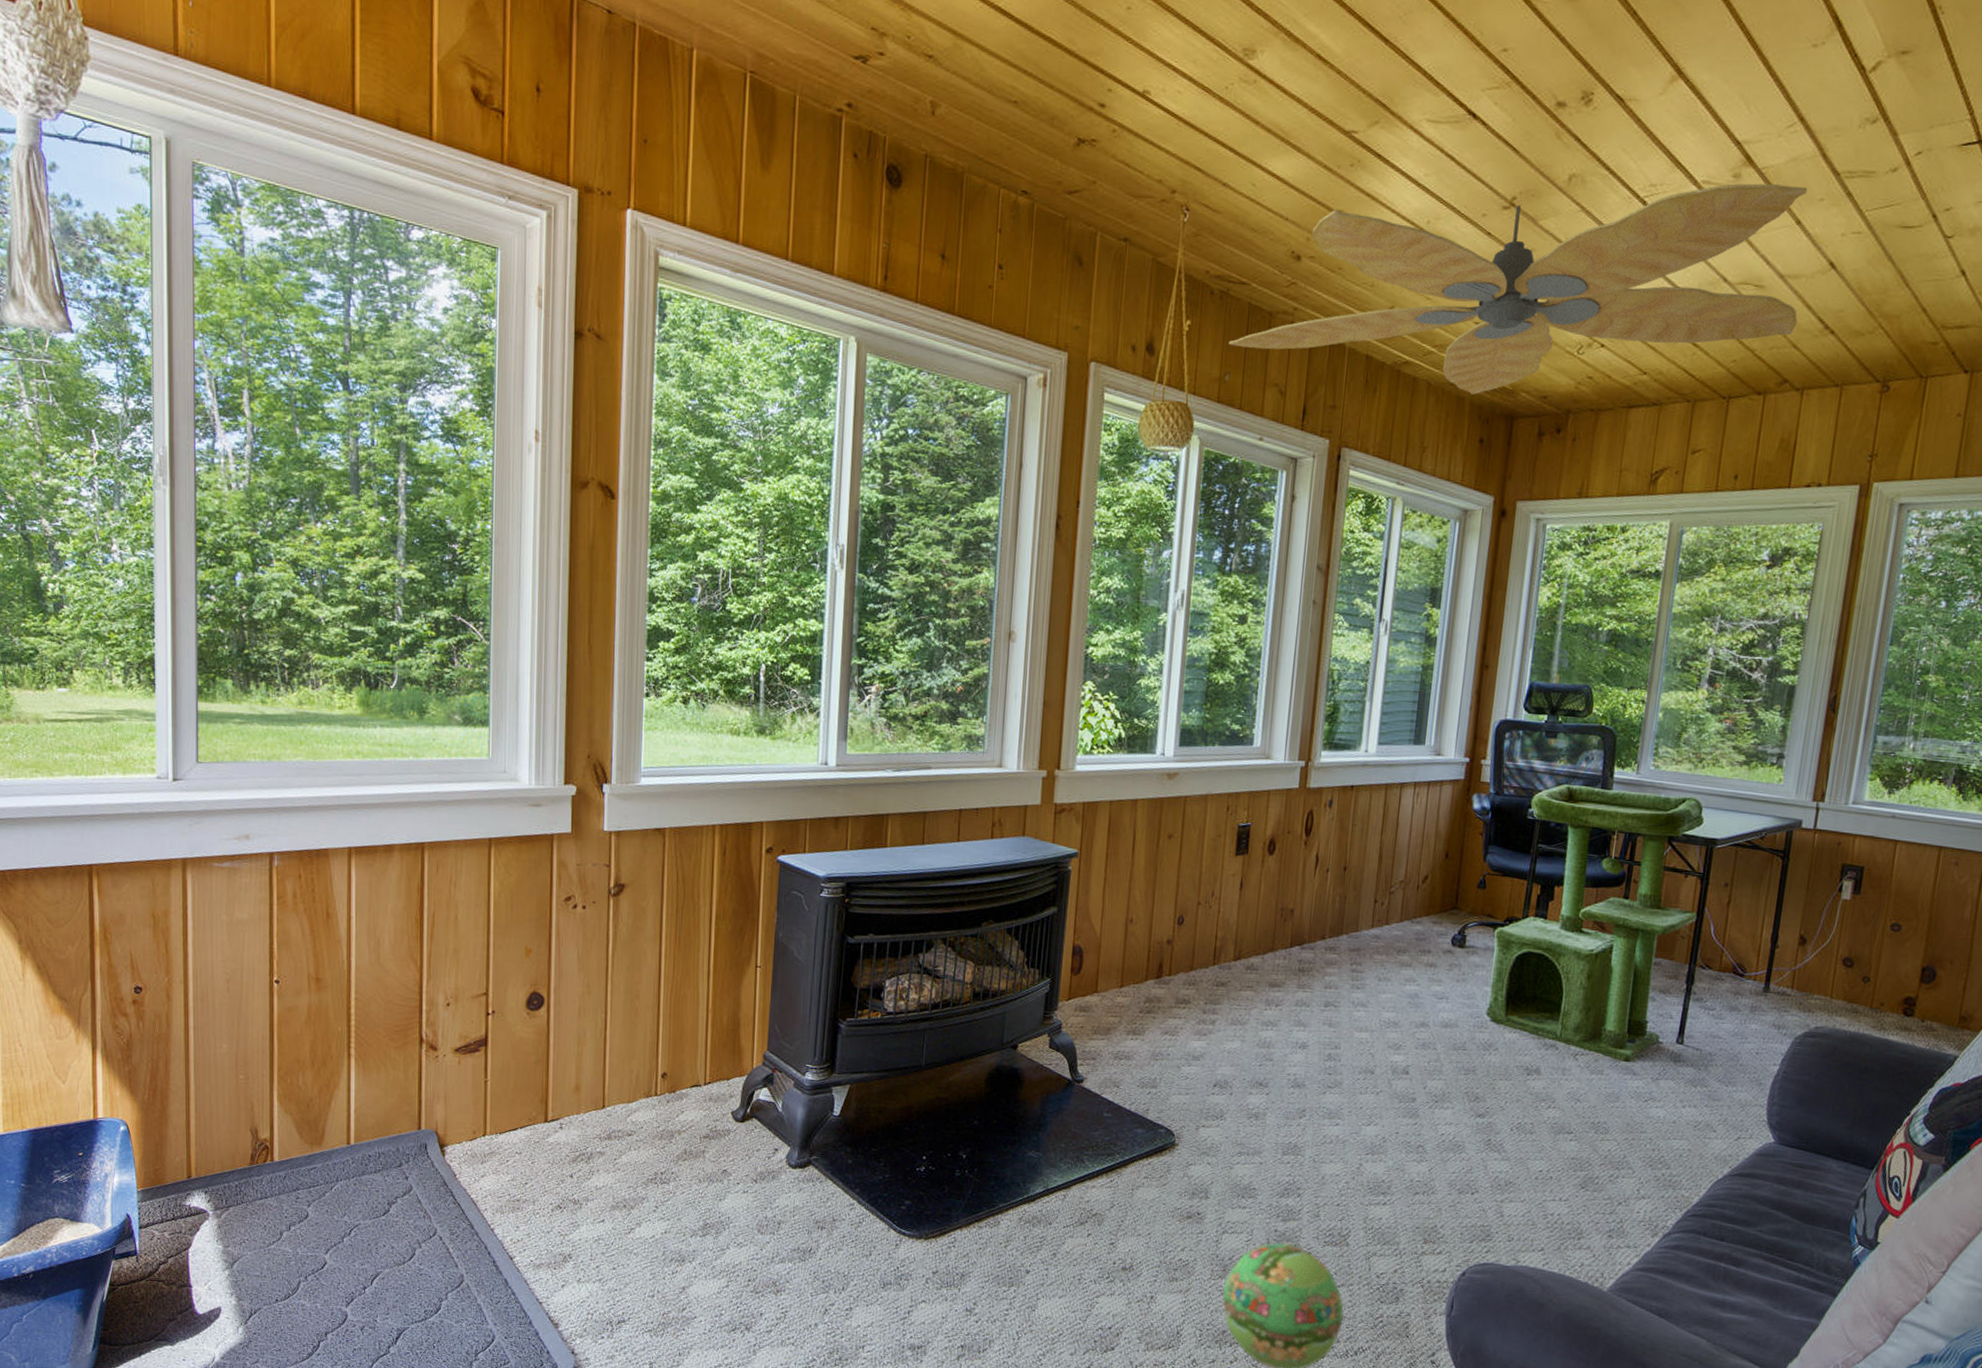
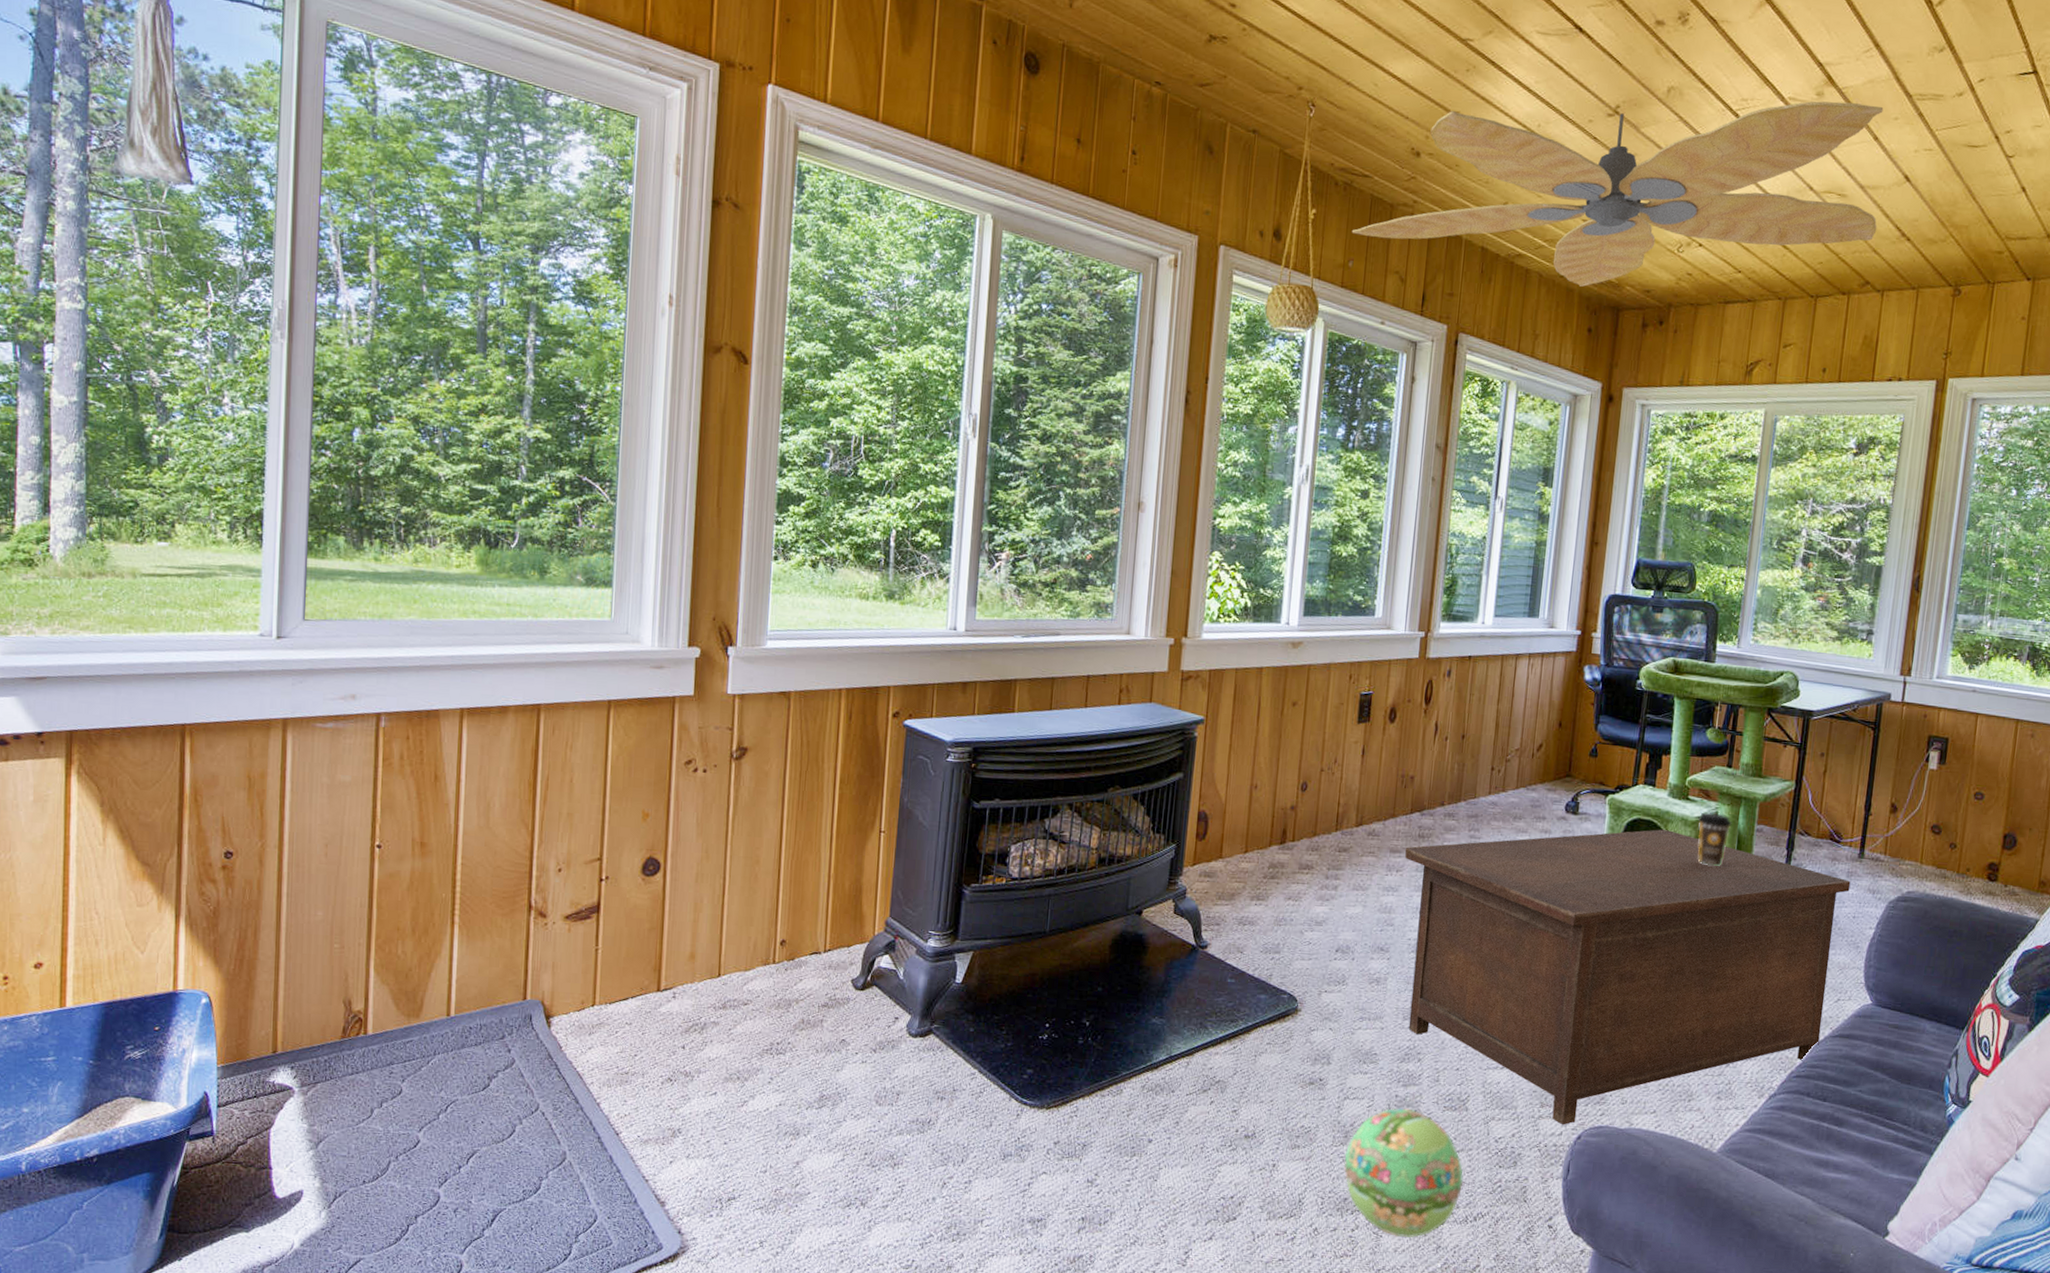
cabinet: none [1284,963,1755,1262] -> present [1404,829,1851,1125]
coffee cup: none [1591,945,1628,1001] -> present [1697,812,1732,866]

